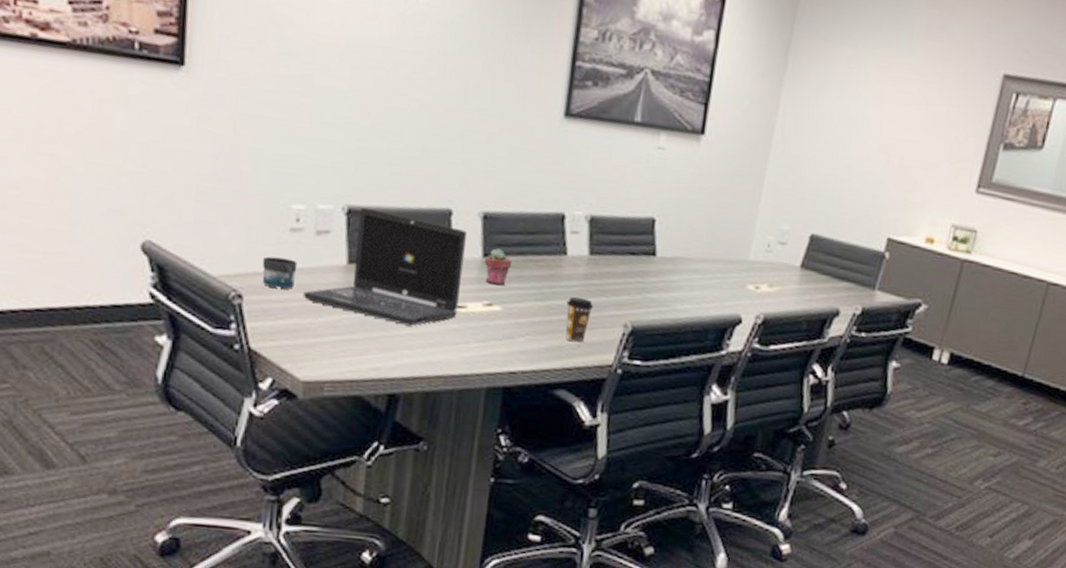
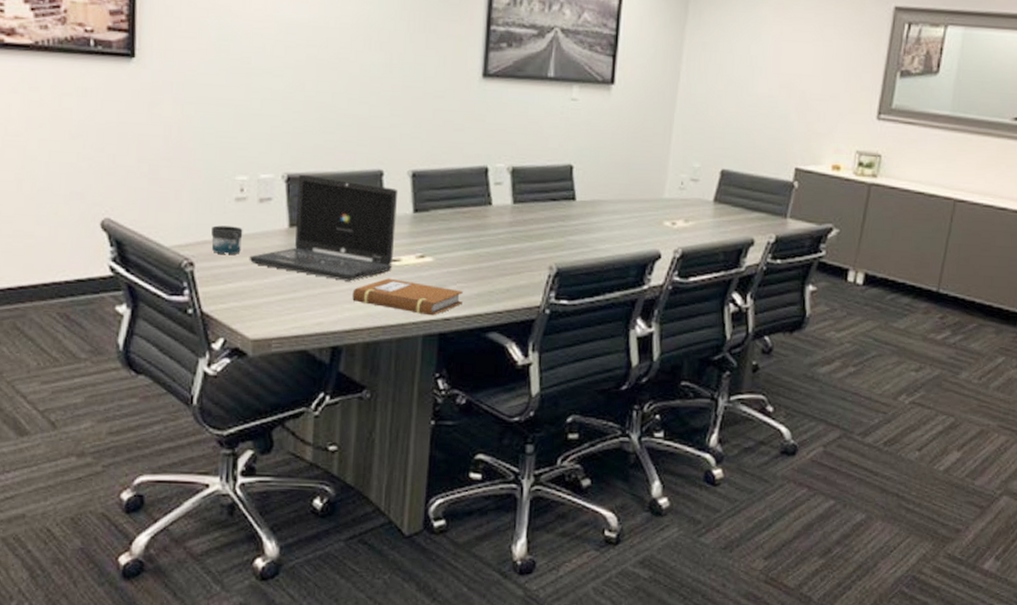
notebook: none [412,325,531,368] -> present [352,278,463,316]
potted succulent: present [484,248,512,285] -> none [415,203,441,237]
coffee cup: present [565,296,594,343] -> none [494,243,520,287]

